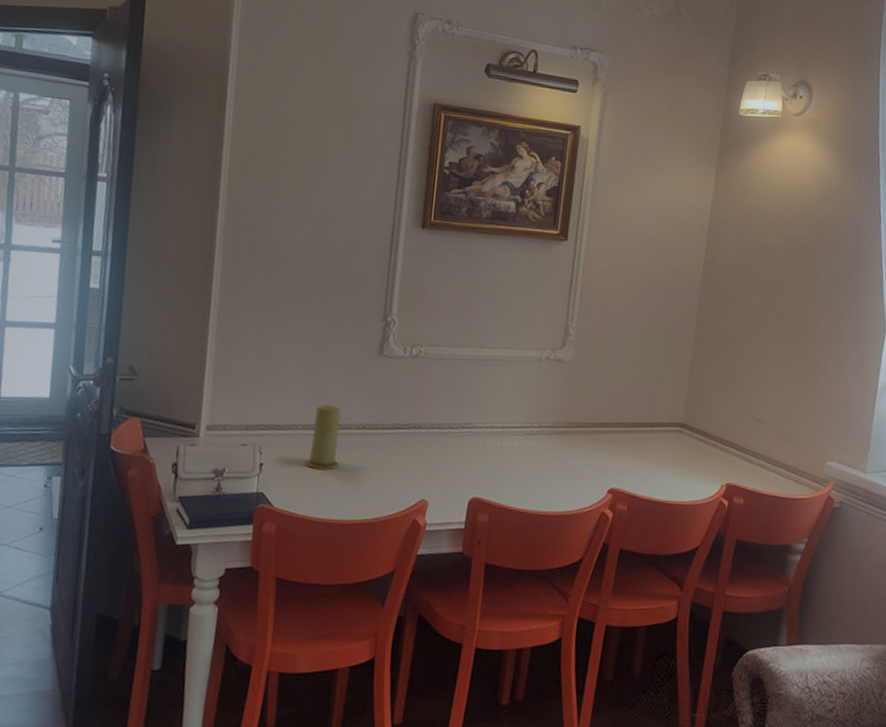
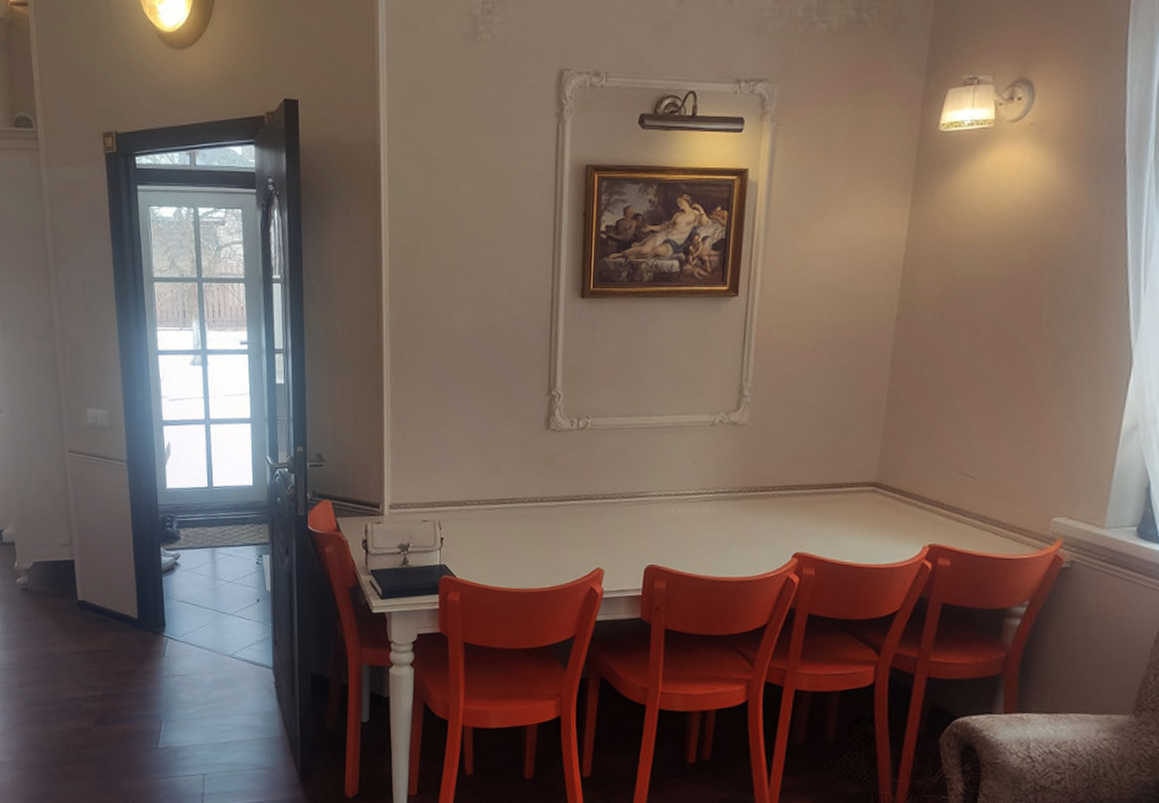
candle: present [304,404,342,469] -> none [481,480,515,541]

